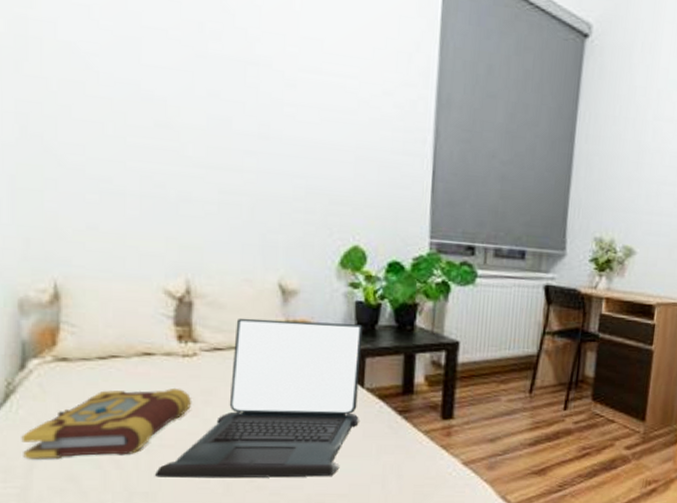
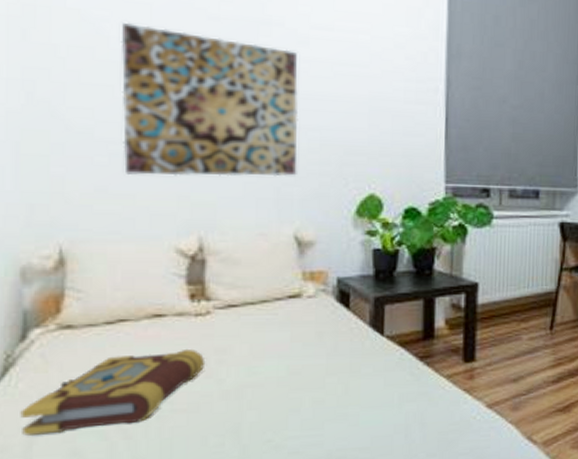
wall art: none [110,57,285,223] -> present [120,22,299,177]
laptop: present [154,318,363,479] -> none [165,272,381,445]

